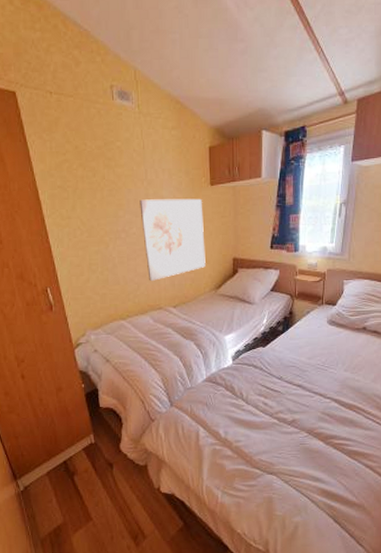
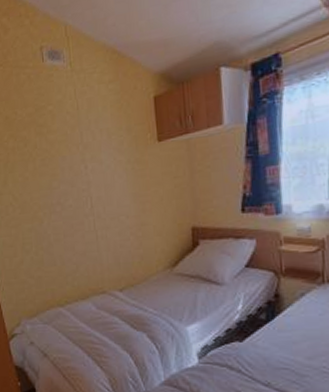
wall art: present [140,198,206,281] -> none [75,158,157,260]

